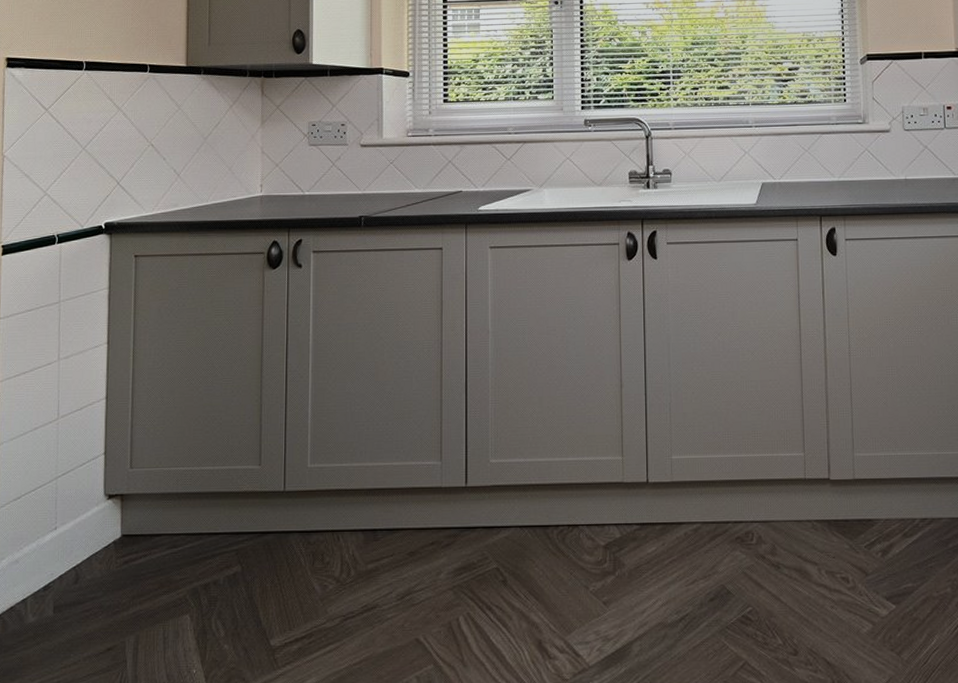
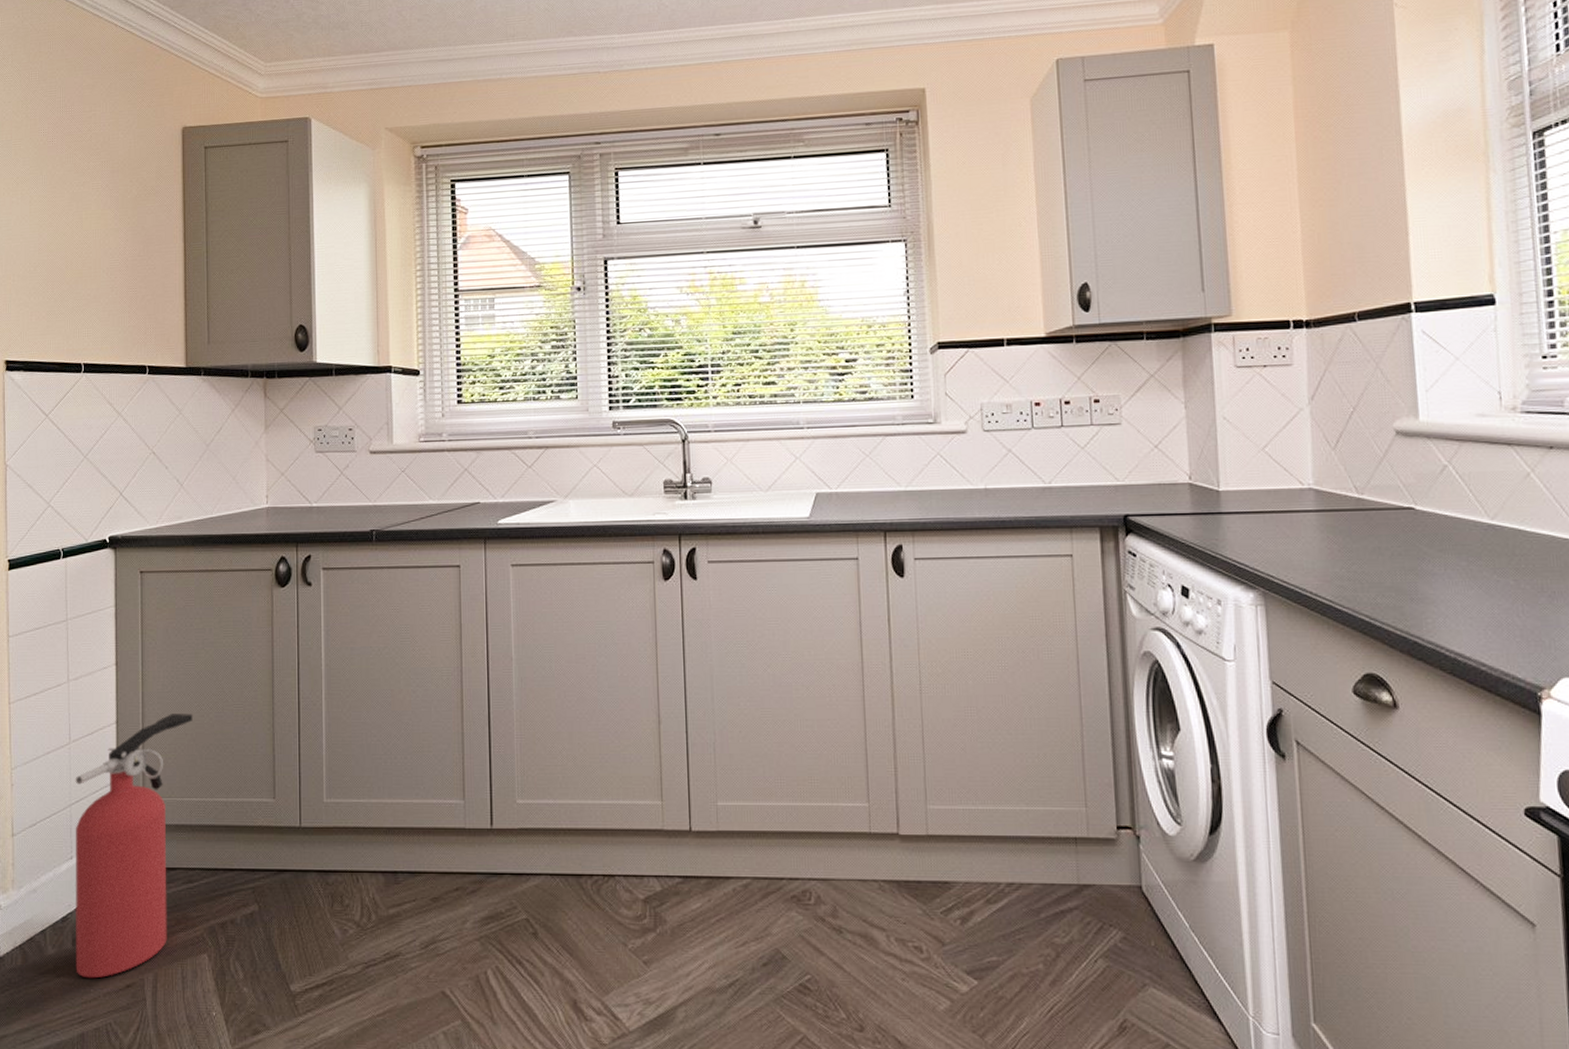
fire extinguisher: none [56,388,182,644] -> present [75,713,193,979]

